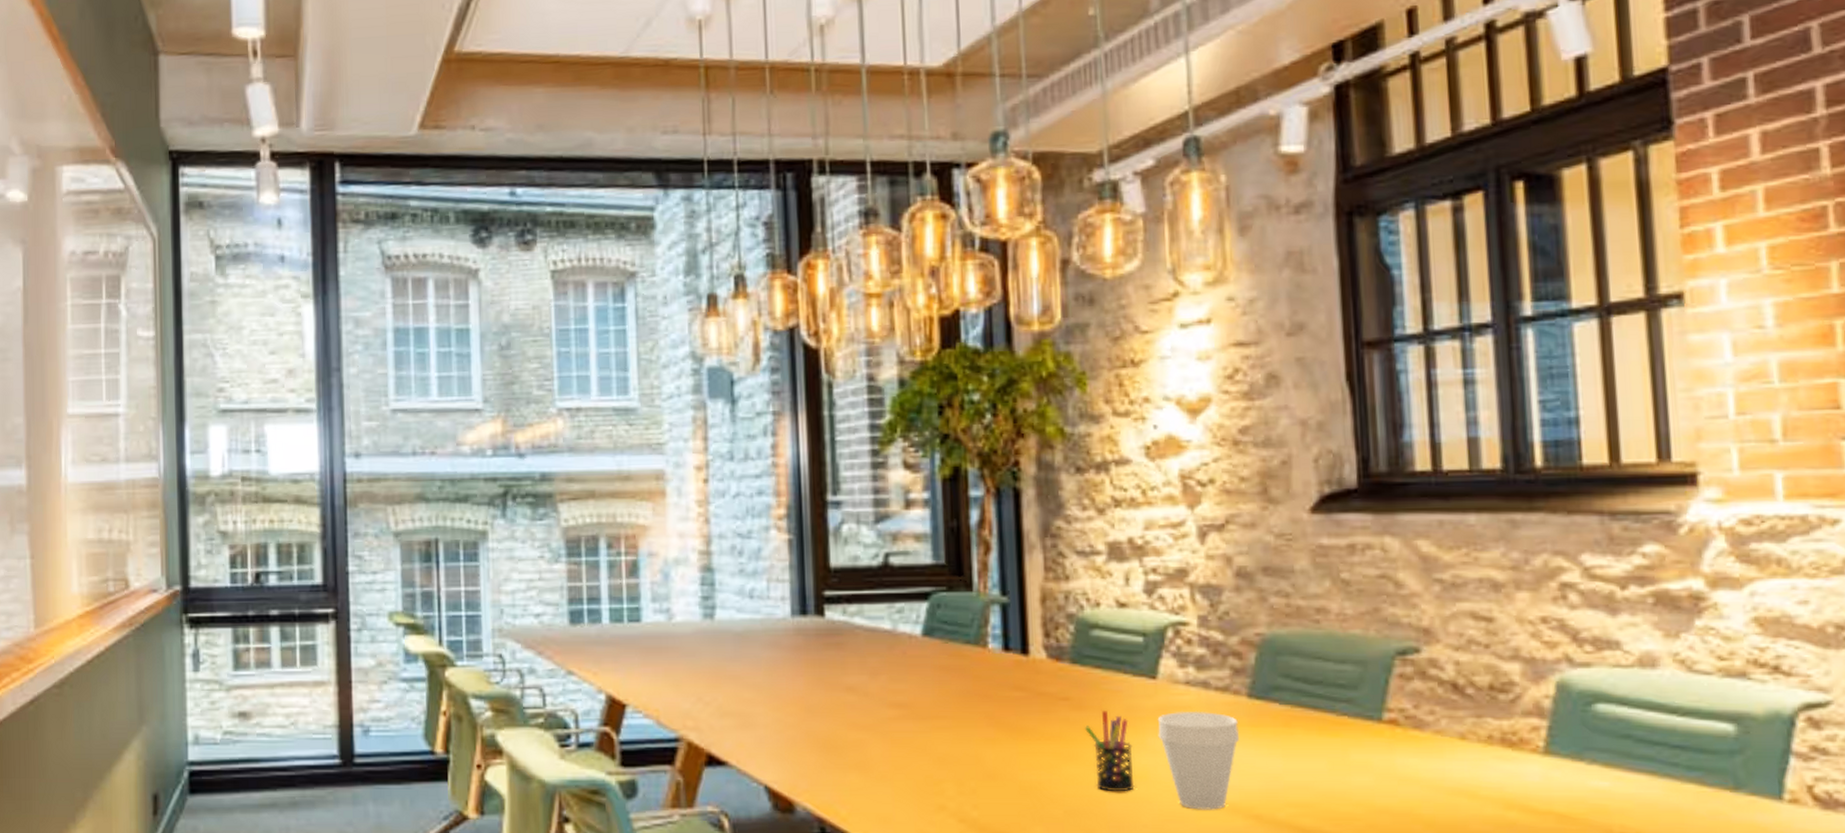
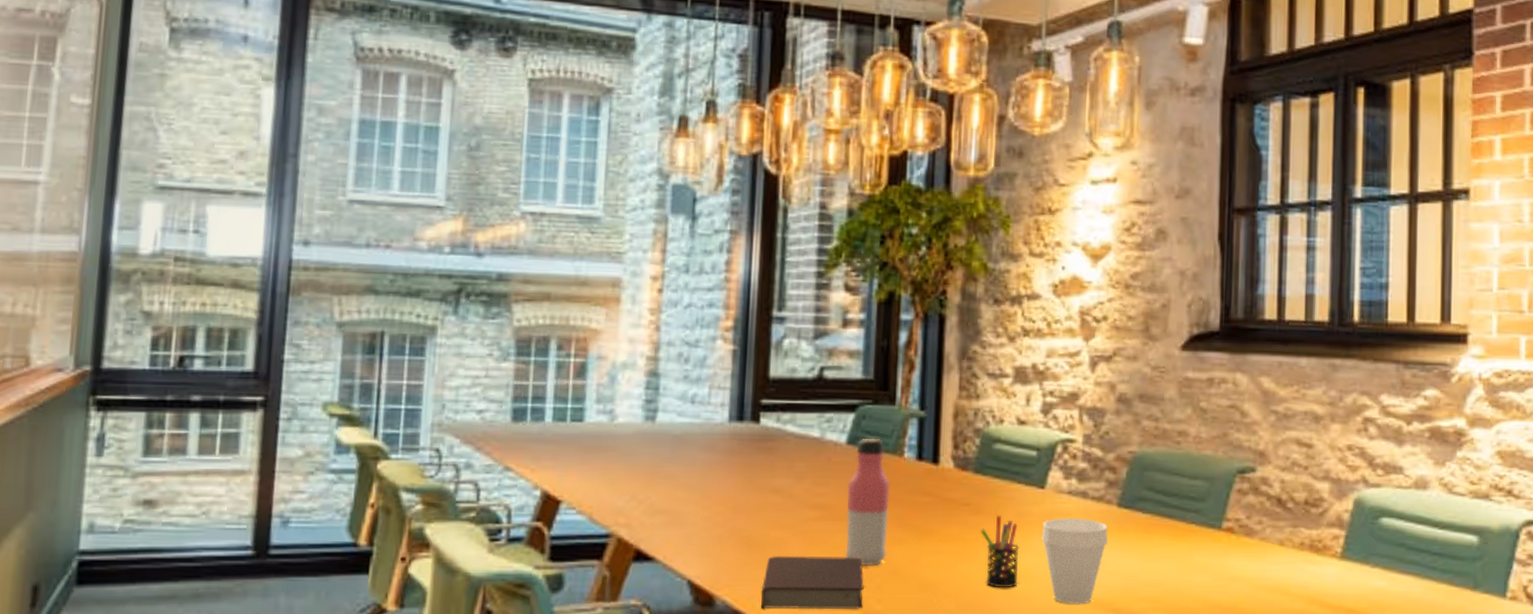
book: none [843,758,957,817] -> present [760,555,864,610]
water bottle: none [927,628,979,769] -> present [845,438,890,567]

